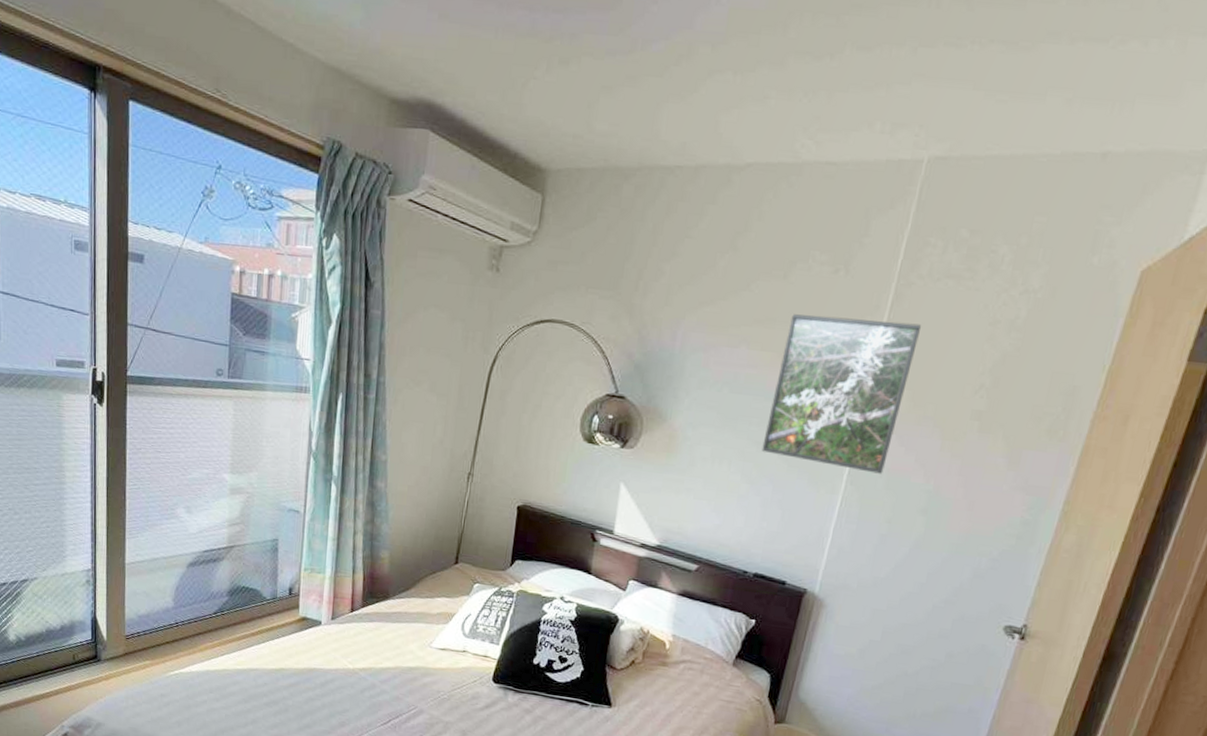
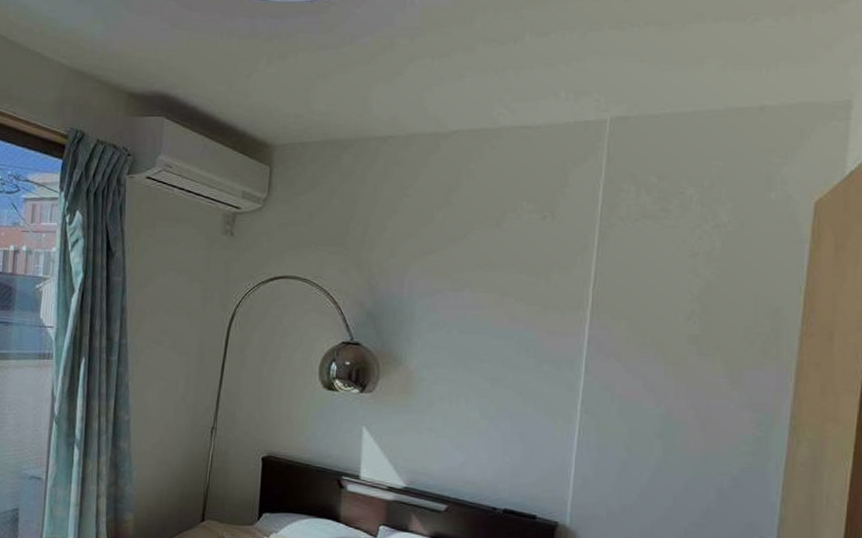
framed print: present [761,314,922,474] -> none [496,257,629,401]

